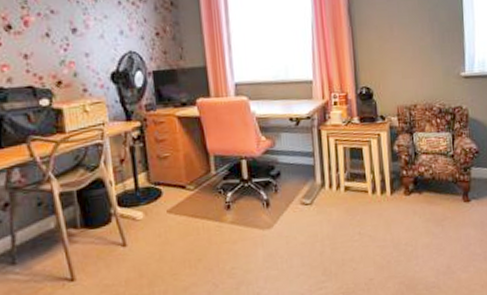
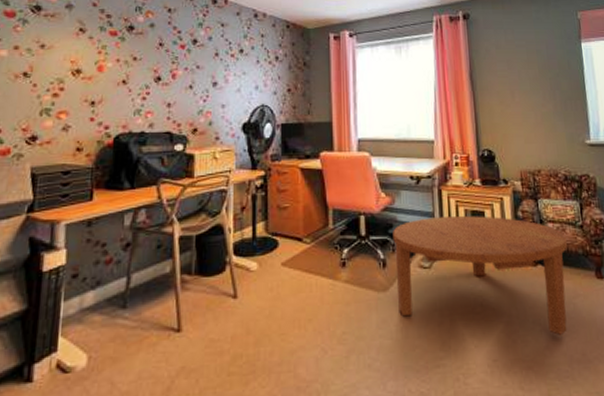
coffee table: none [274,152,440,253] -> present [393,216,568,335]

